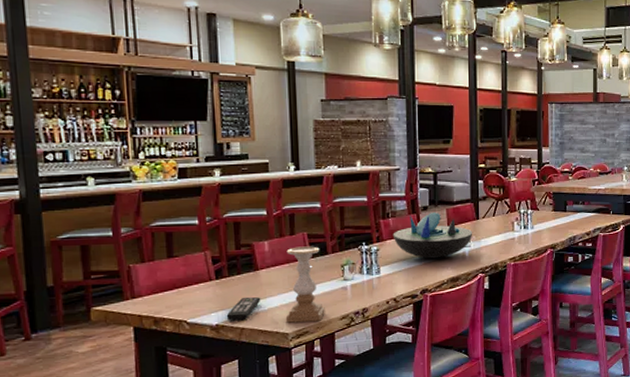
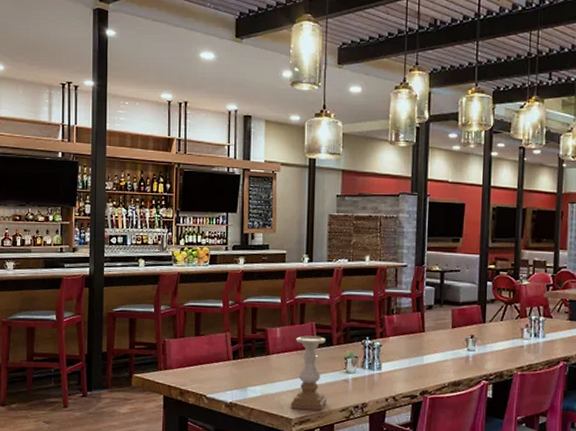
remote control: present [226,296,261,321] -> none [239,379,270,401]
decorative bowl: present [392,212,473,259] -> none [396,312,478,360]

